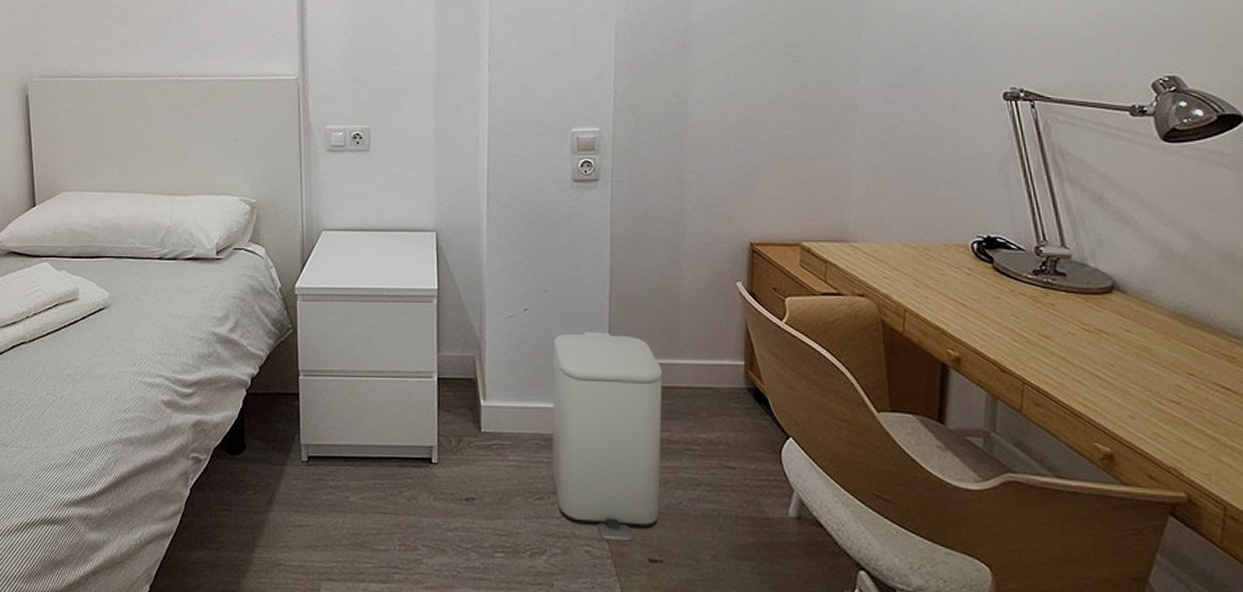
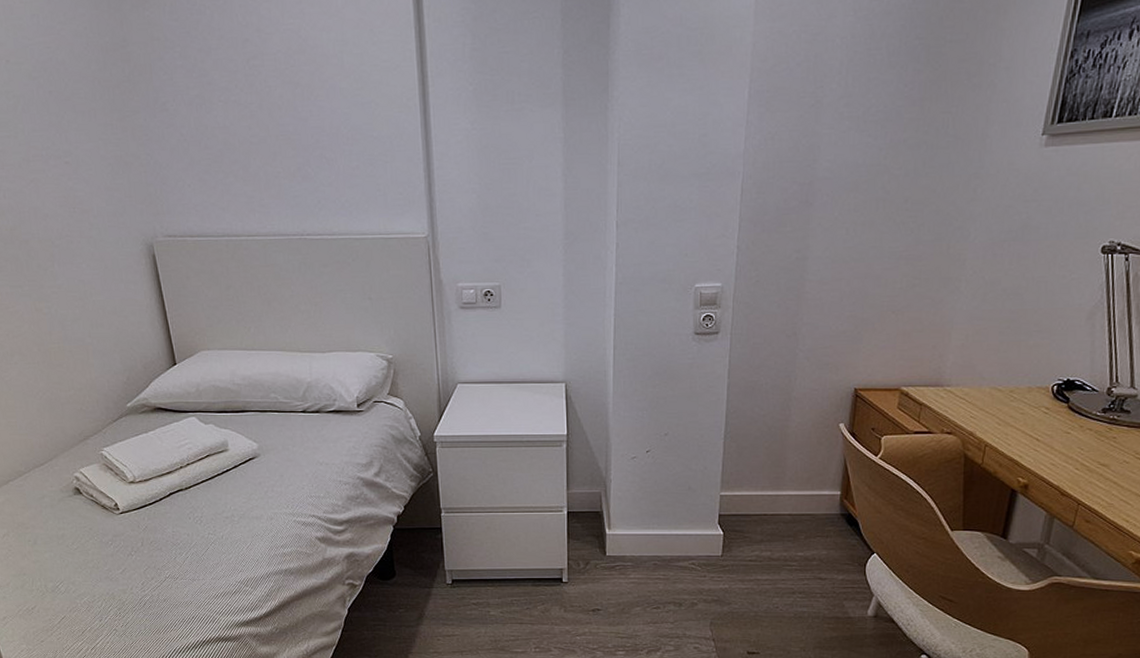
pedal bin: present [552,332,663,542] -> none [668,469,769,639]

